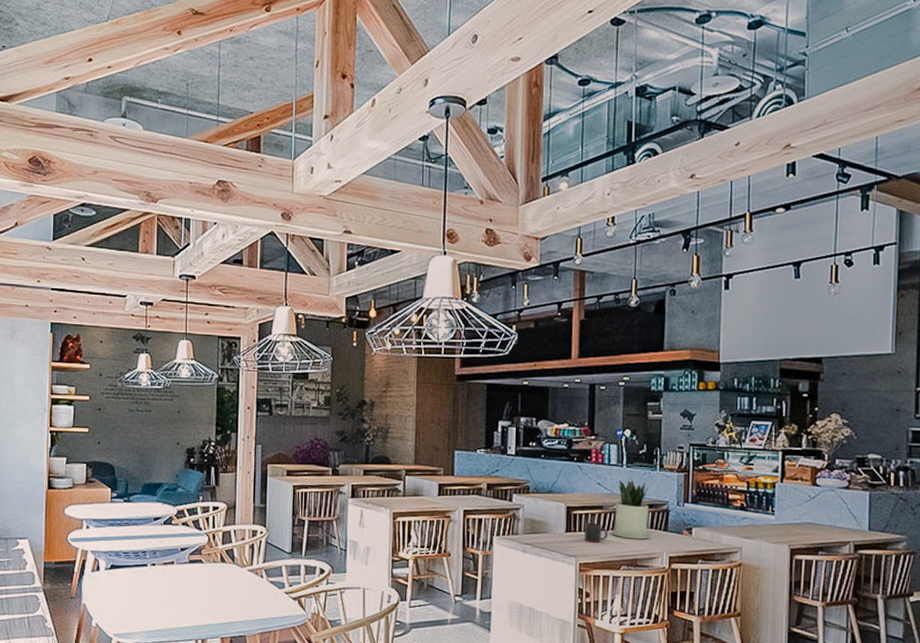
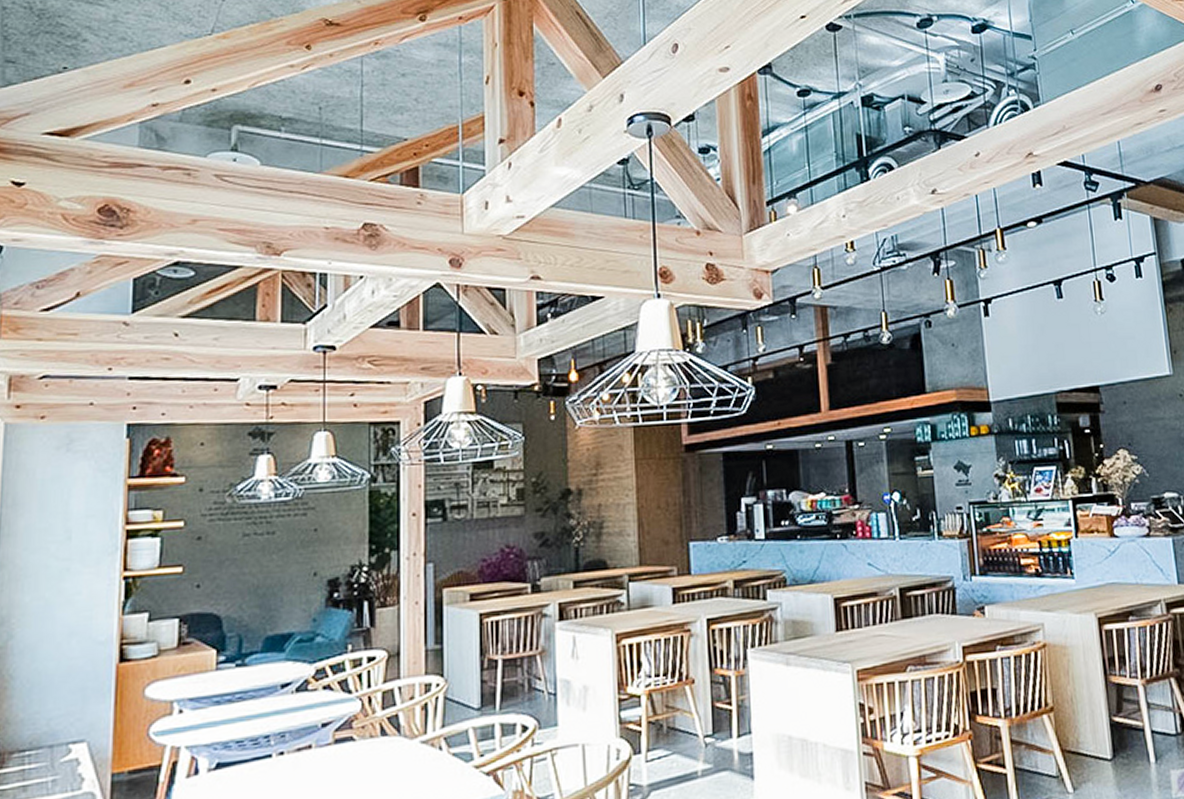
mug: present [584,522,608,543] -> none [858,614,887,641]
planter: present [611,479,651,540] -> none [890,553,938,631]

